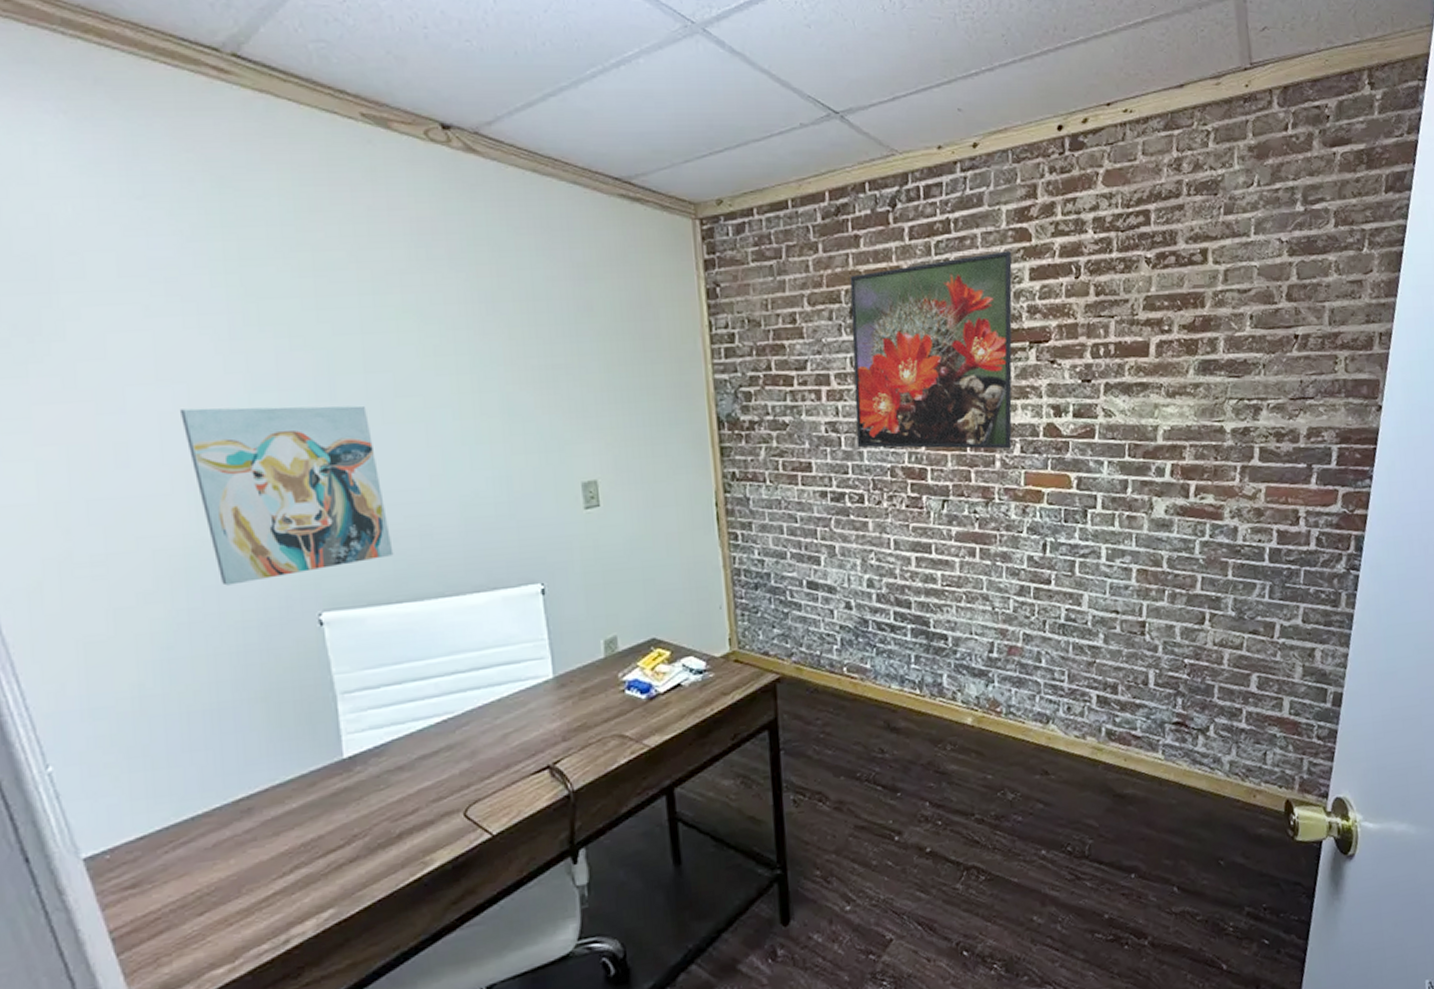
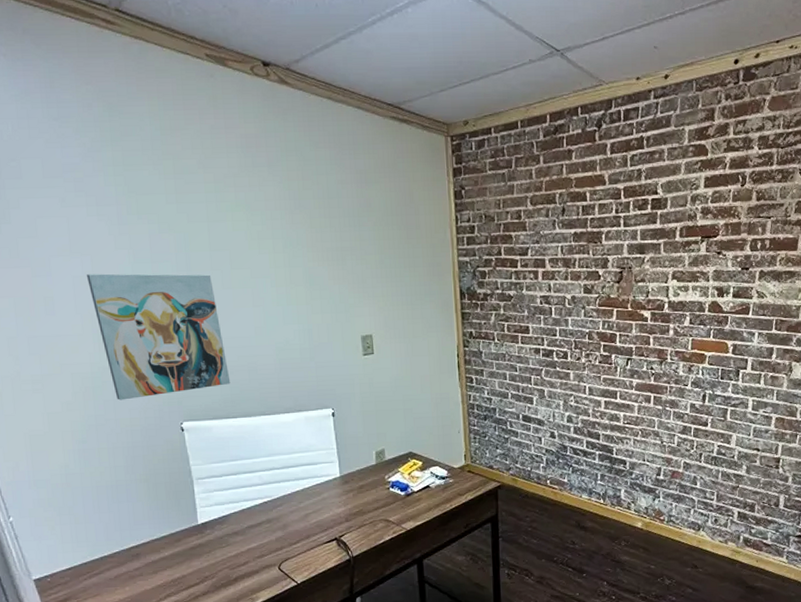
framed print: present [849,251,1012,449] -> none [563,163,692,321]

